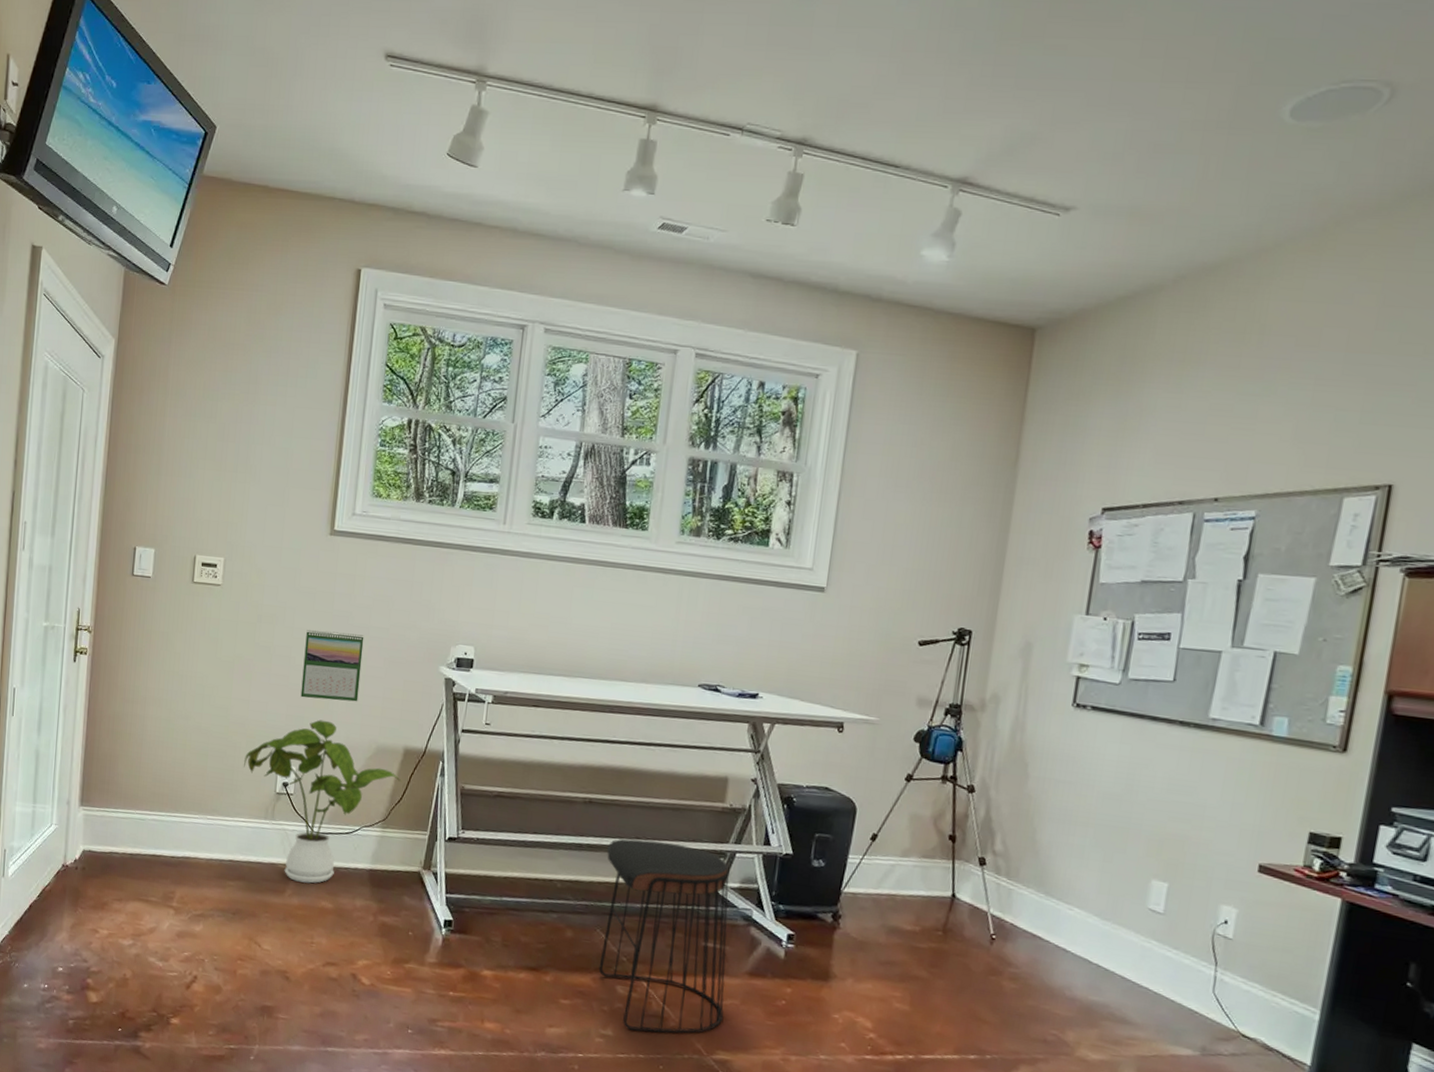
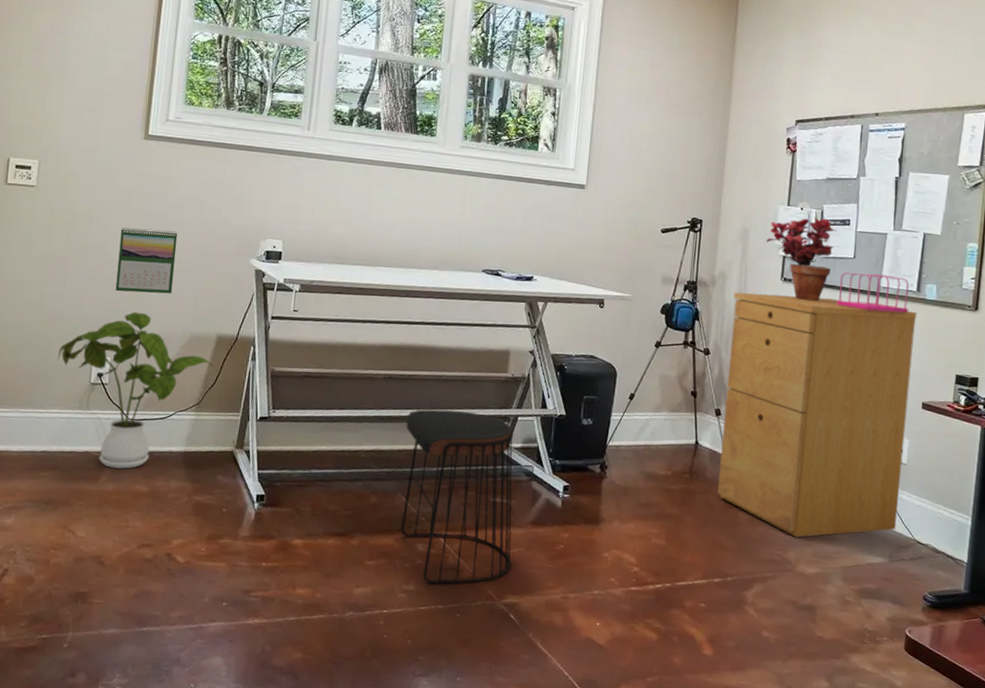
filing cabinet: none [977,719,1259,1018] -> present [717,292,917,538]
potted plant: none [1055,629,1153,734] -> present [766,217,838,302]
file sorter: none [1146,698,1249,752] -> present [836,272,909,313]

